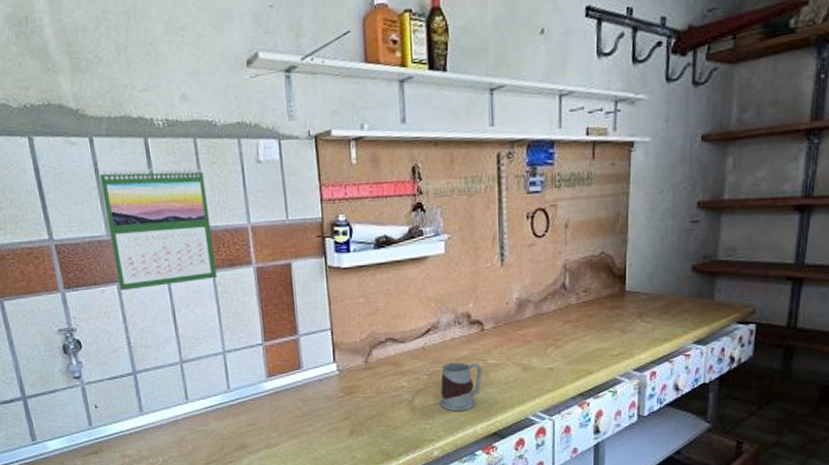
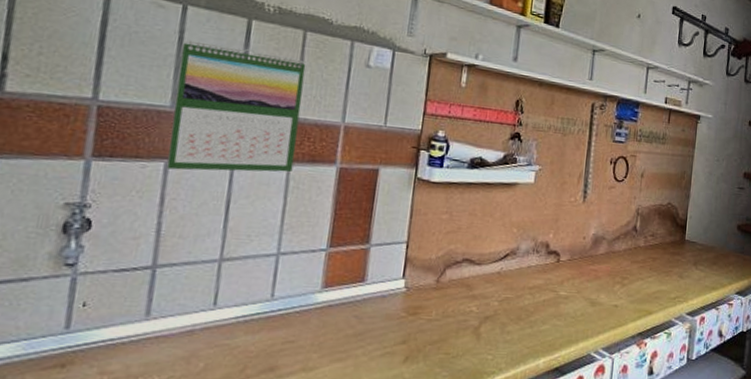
mug: present [440,362,482,412] -> none [506,290,553,343]

